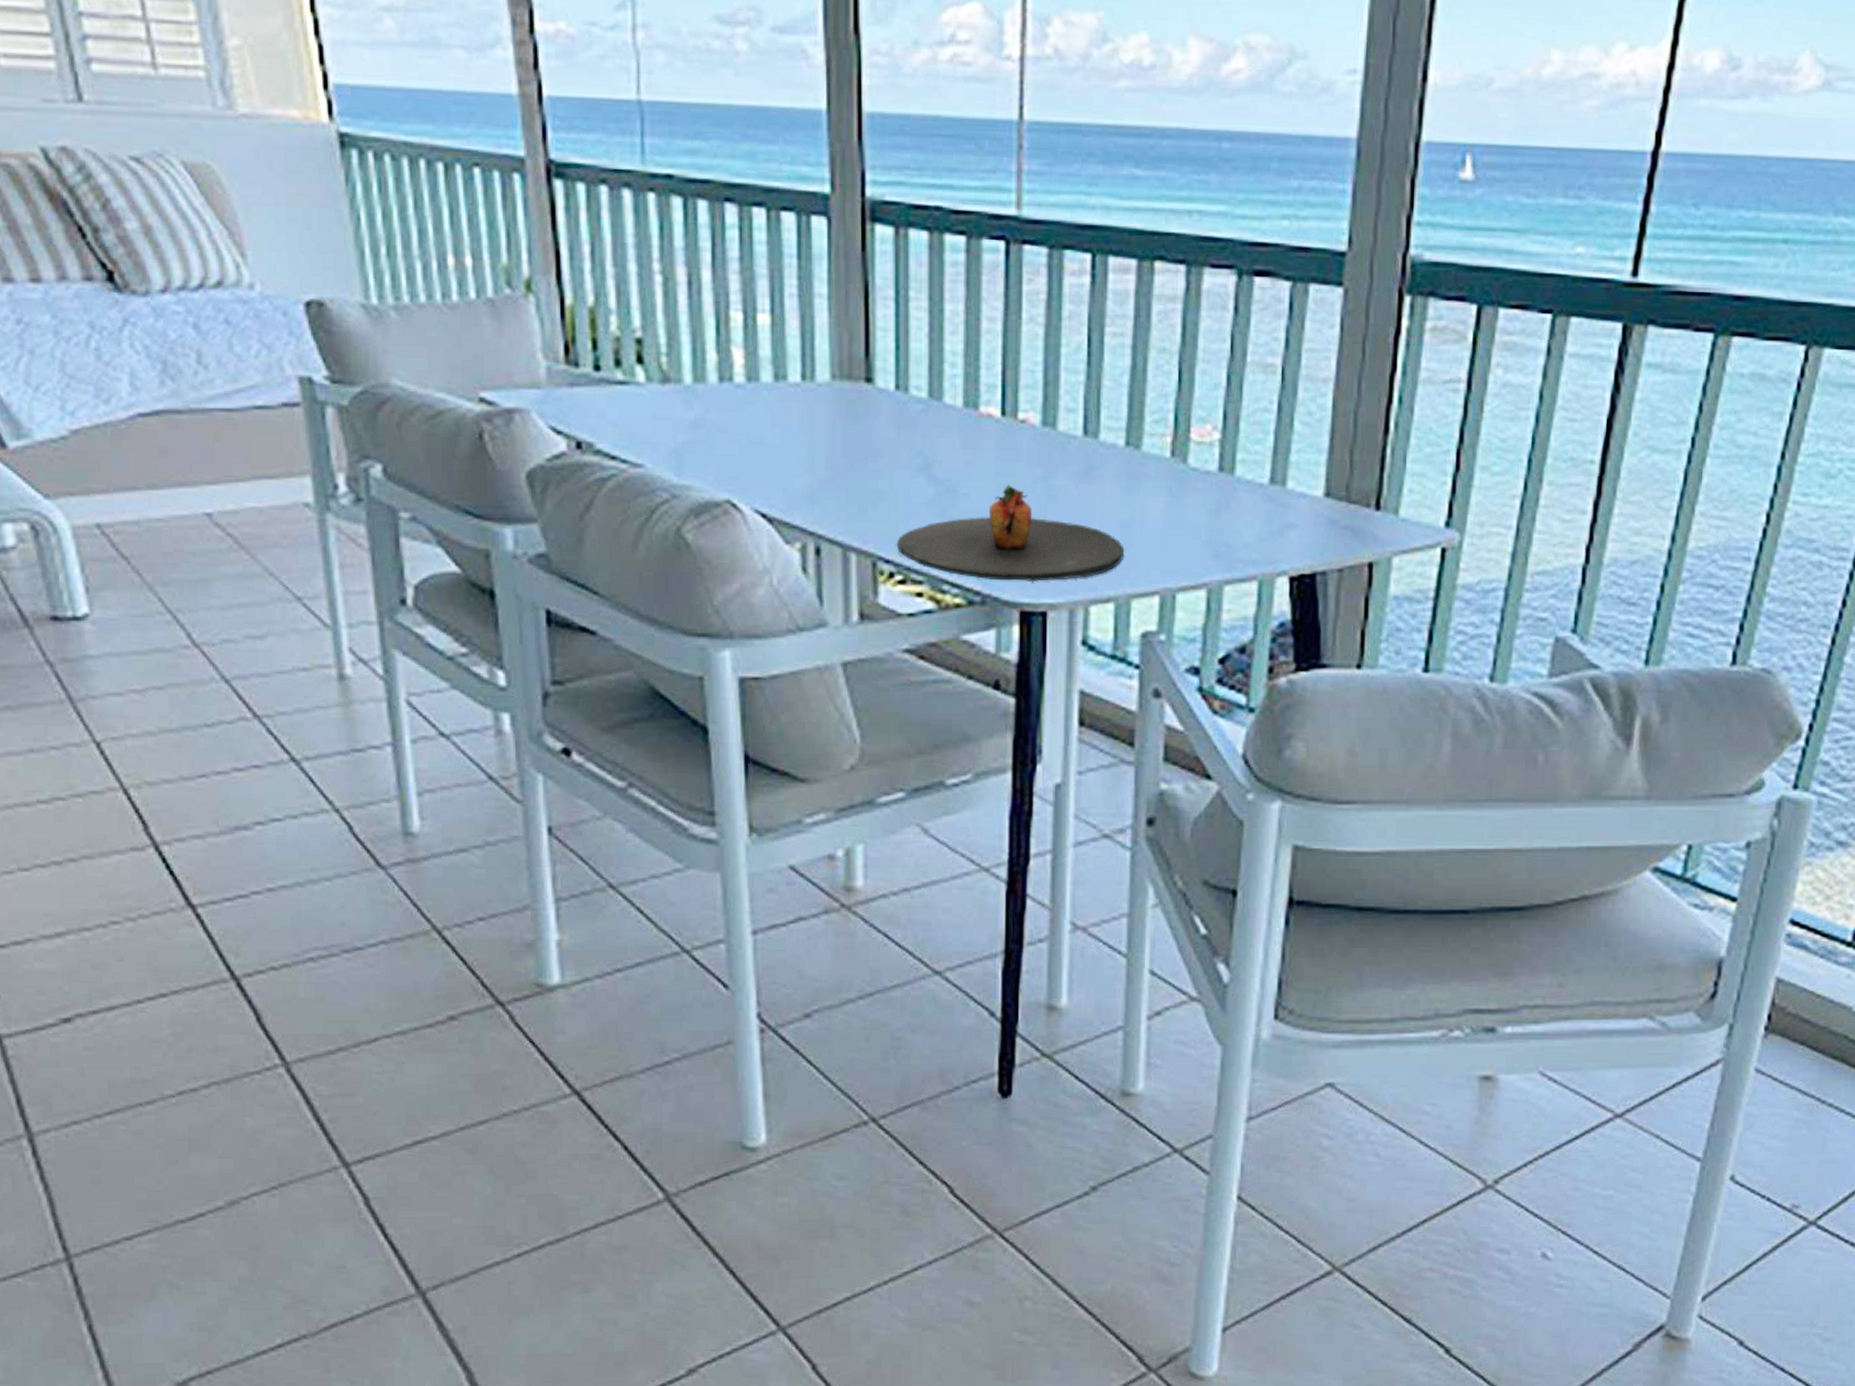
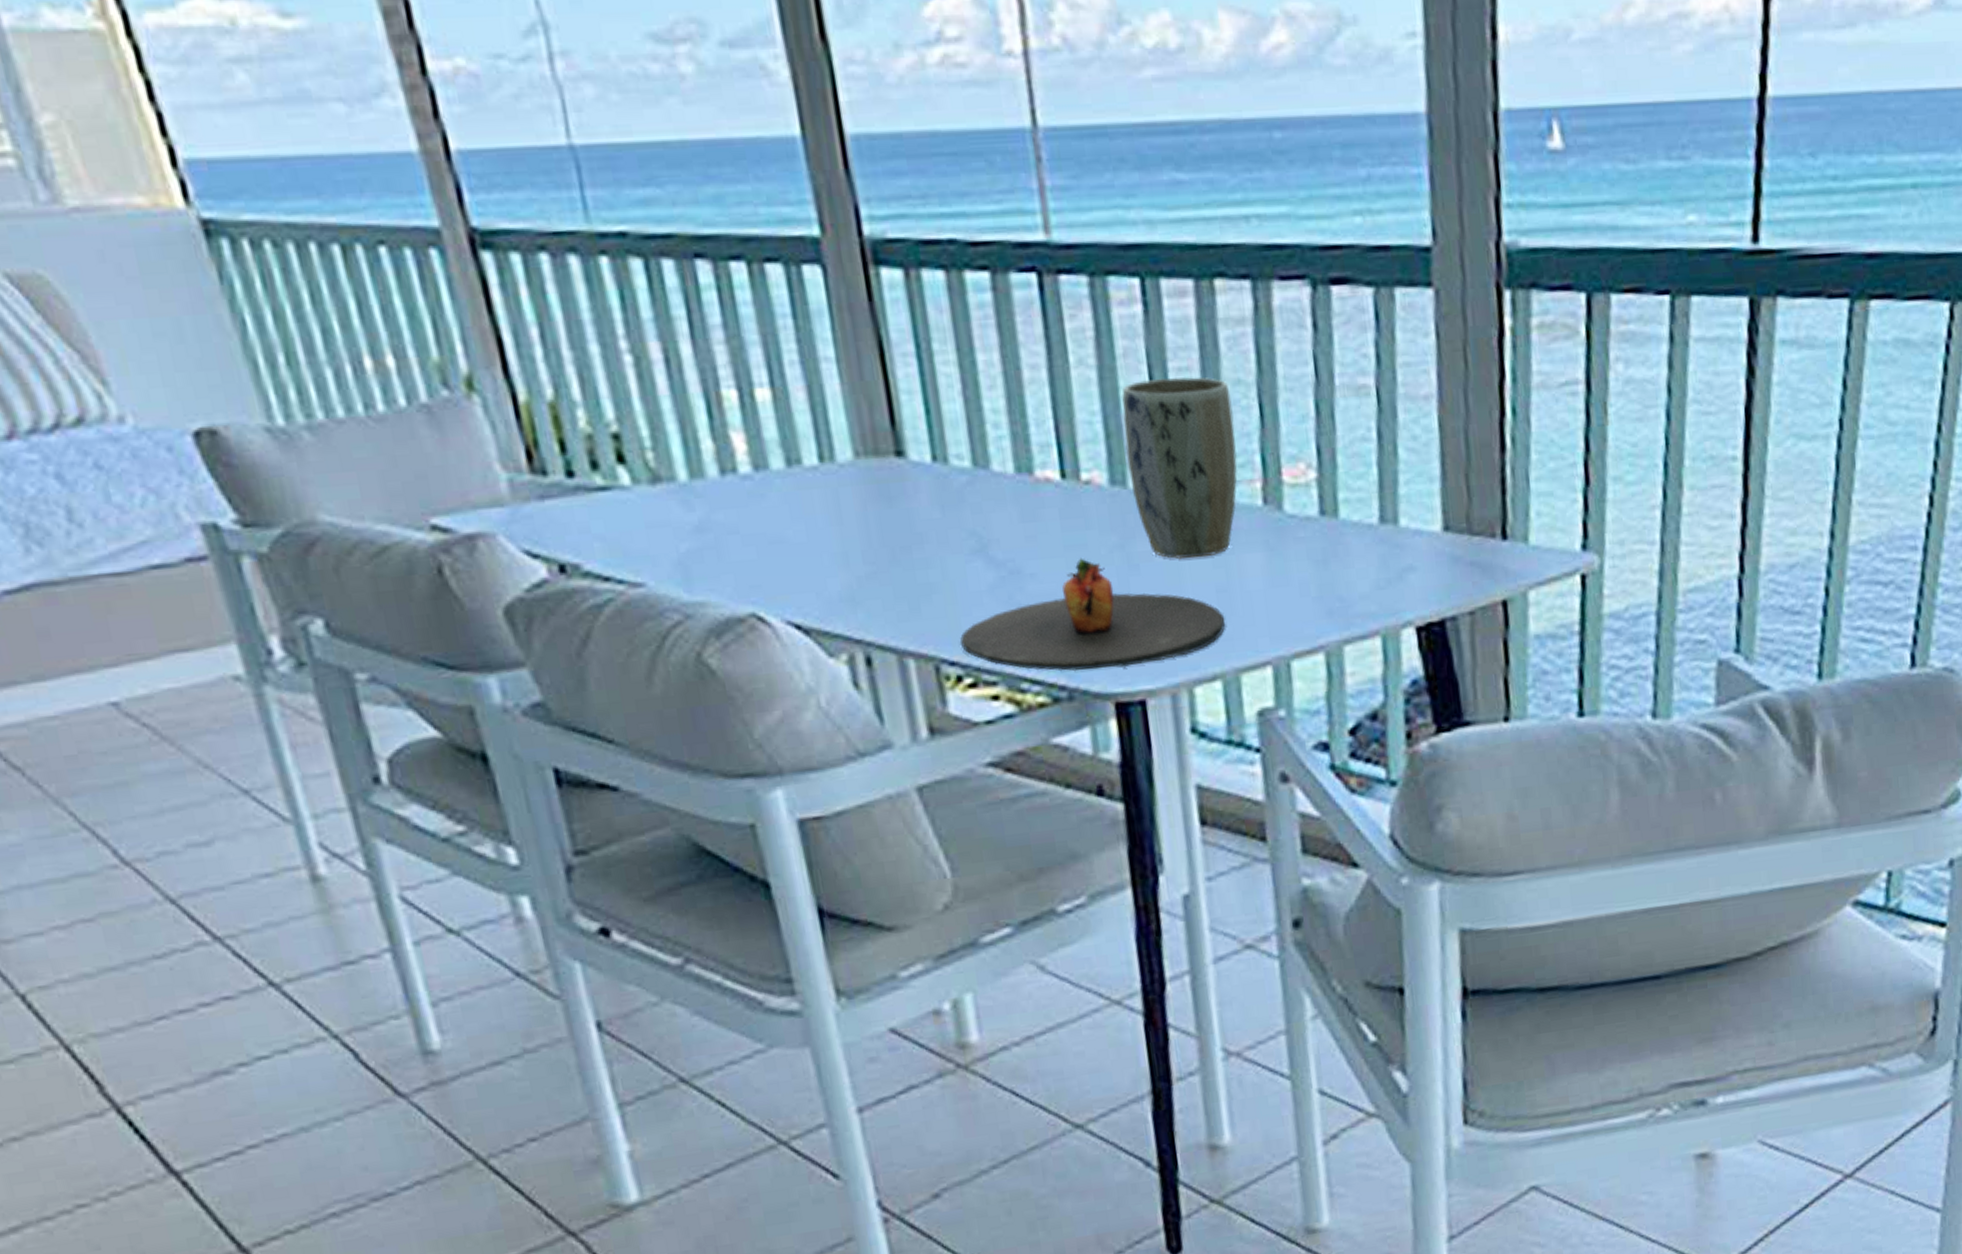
plant pot: none [1058,340,1155,496] -> present [1121,377,1238,560]

